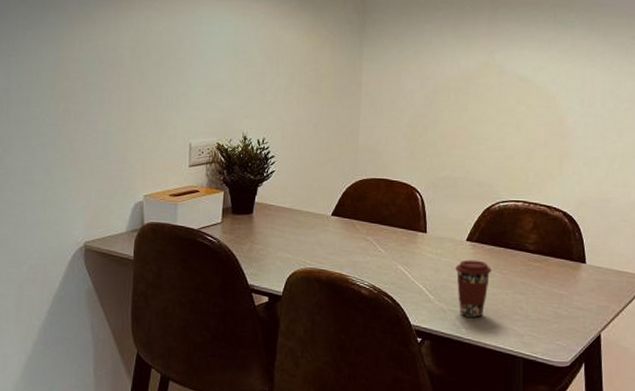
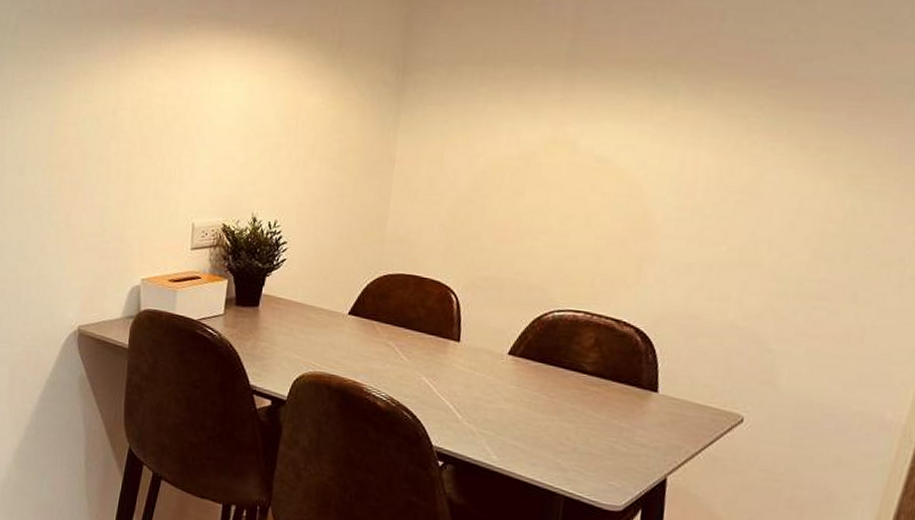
coffee cup: present [455,260,492,318] -> none [491,376,537,445]

